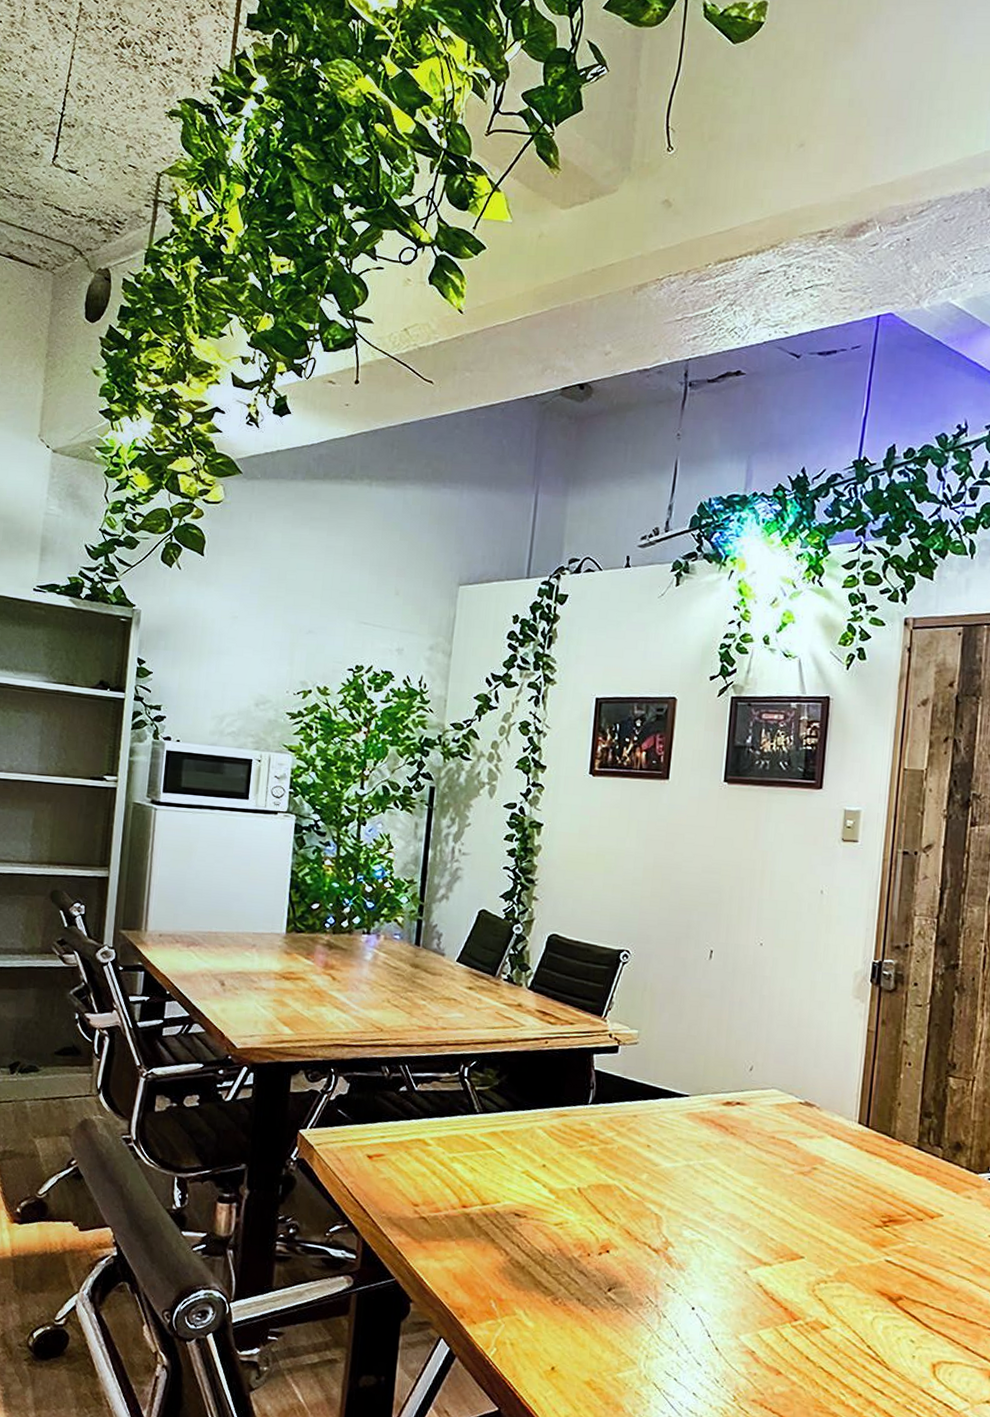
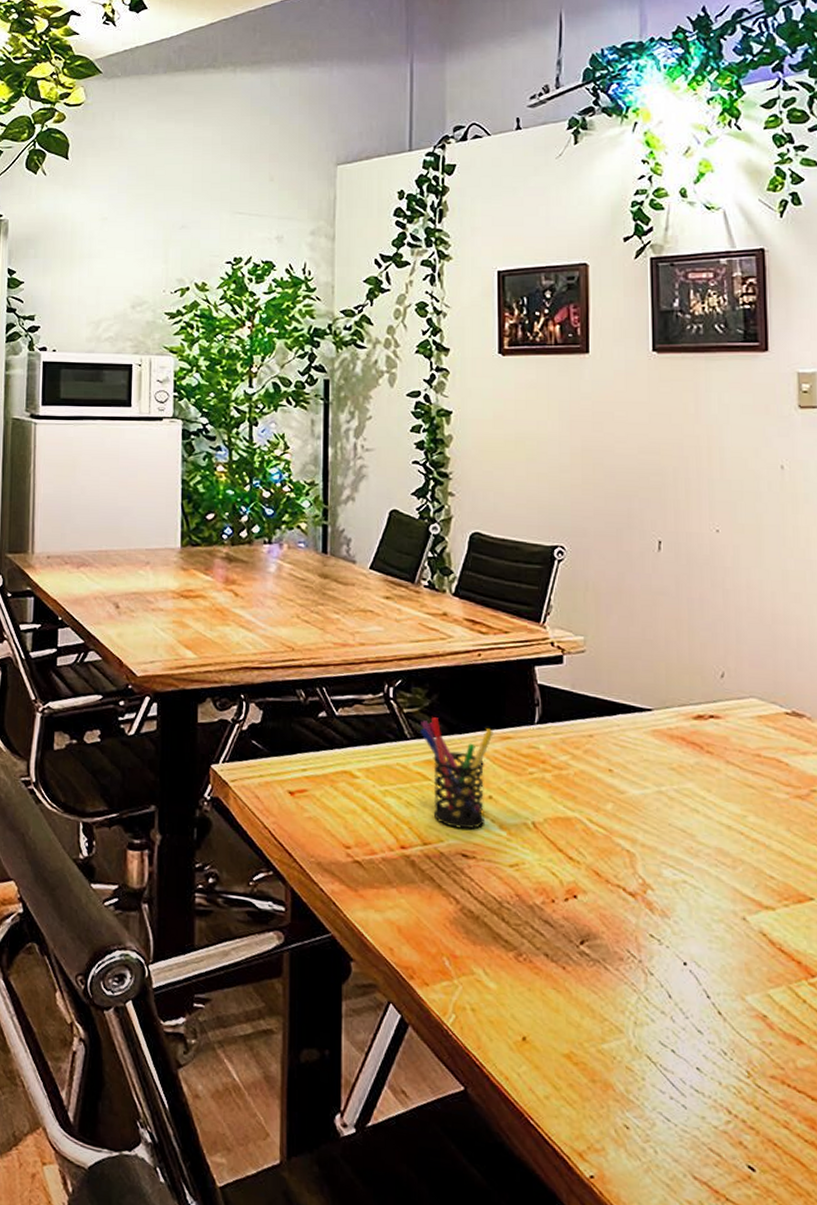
pen holder: none [488,1095,552,1192] -> present [419,717,493,829]

